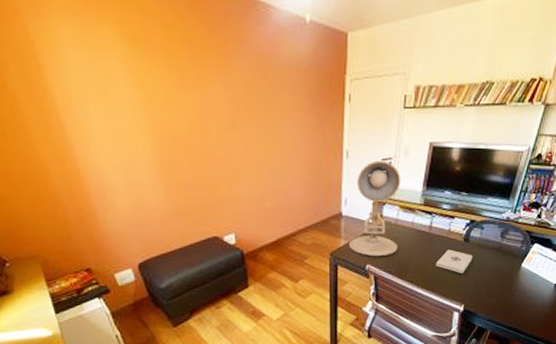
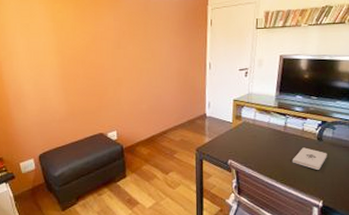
desk lamp: present [348,160,401,257] -> none [212,70,257,153]

